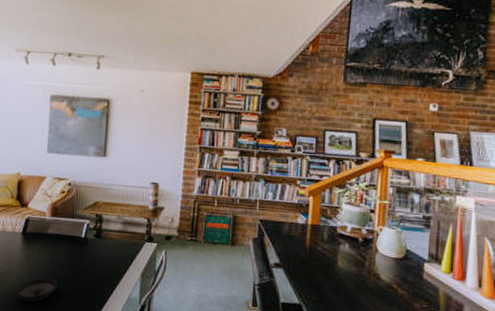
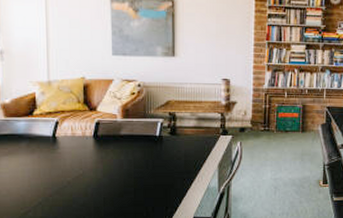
saucer: present [16,278,58,302] -> none [93,177,136,201]

